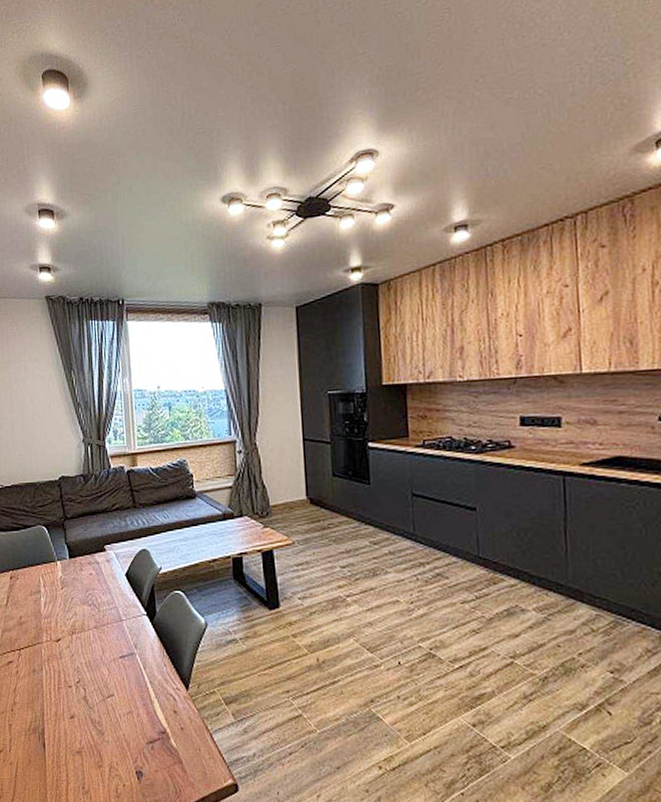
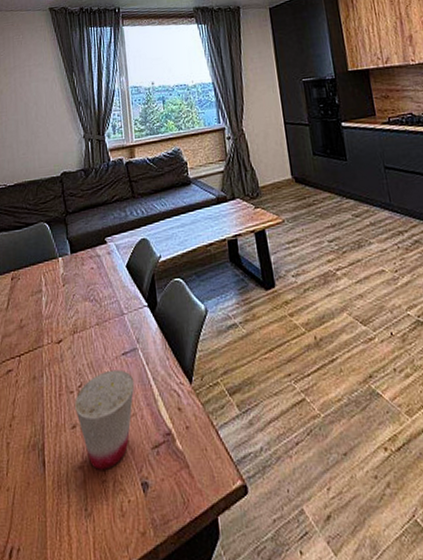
cup: none [73,670,132,757] -> present [75,369,135,470]

